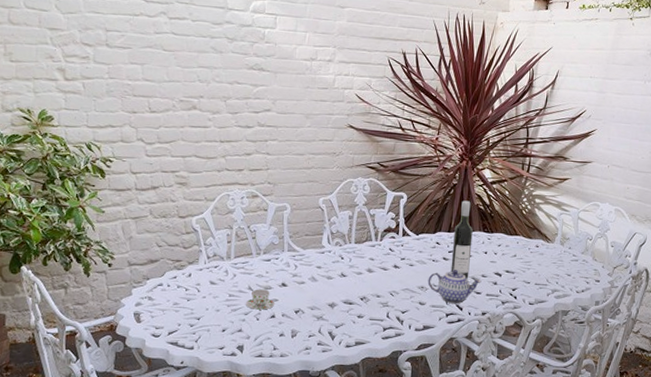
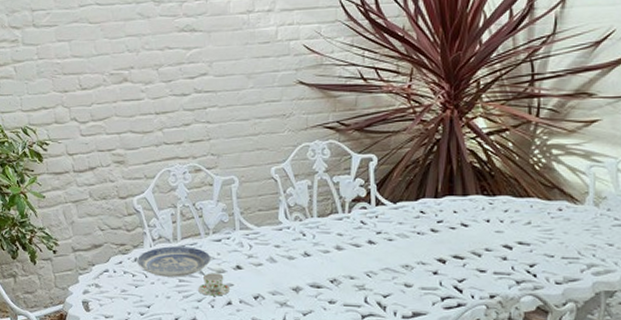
plate: none [190,264,260,292] -> present [136,246,211,277]
teapot: present [428,269,481,304] -> none [413,242,485,286]
bottle: present [451,200,473,279] -> none [441,158,468,254]

